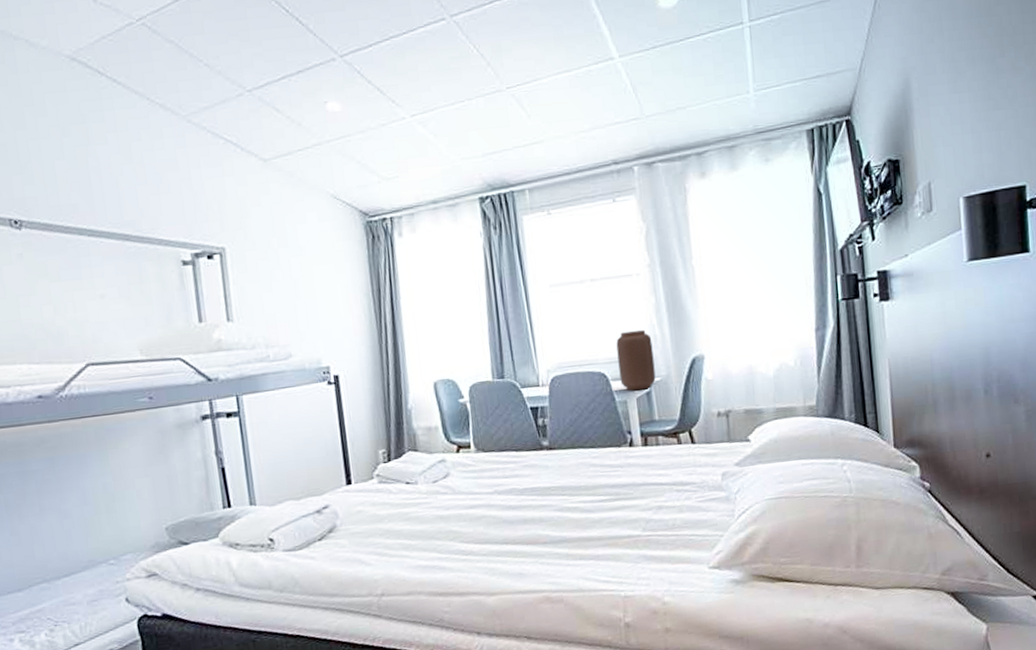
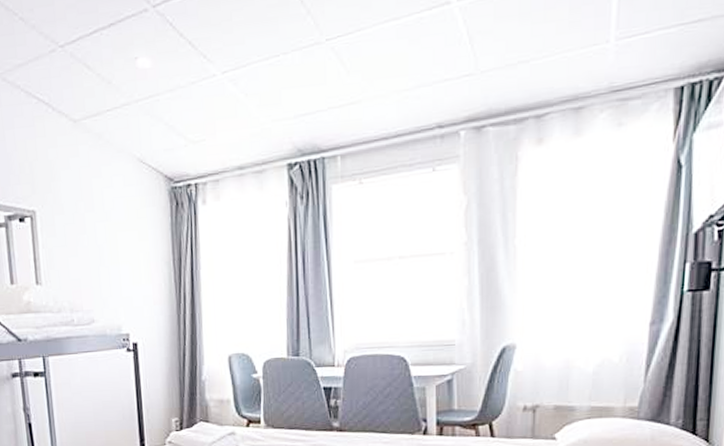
vase: present [616,330,656,391] -> none [420,314,460,378]

